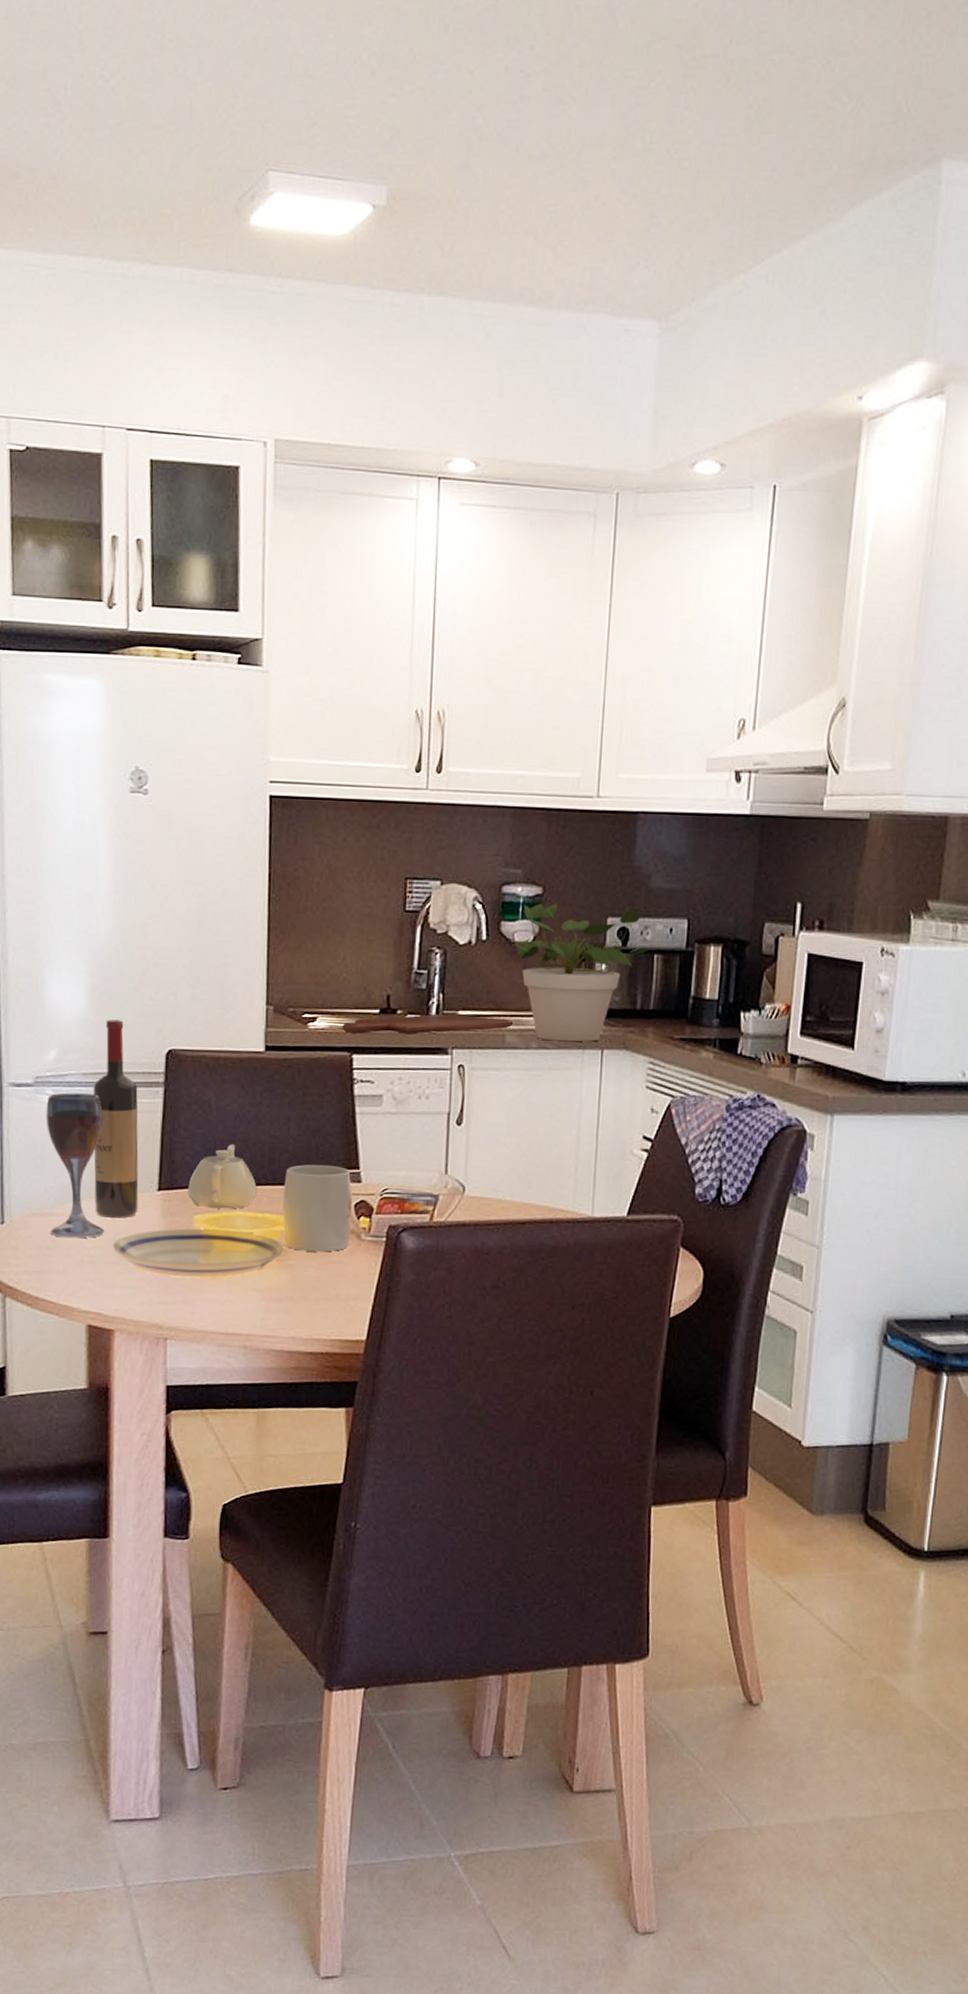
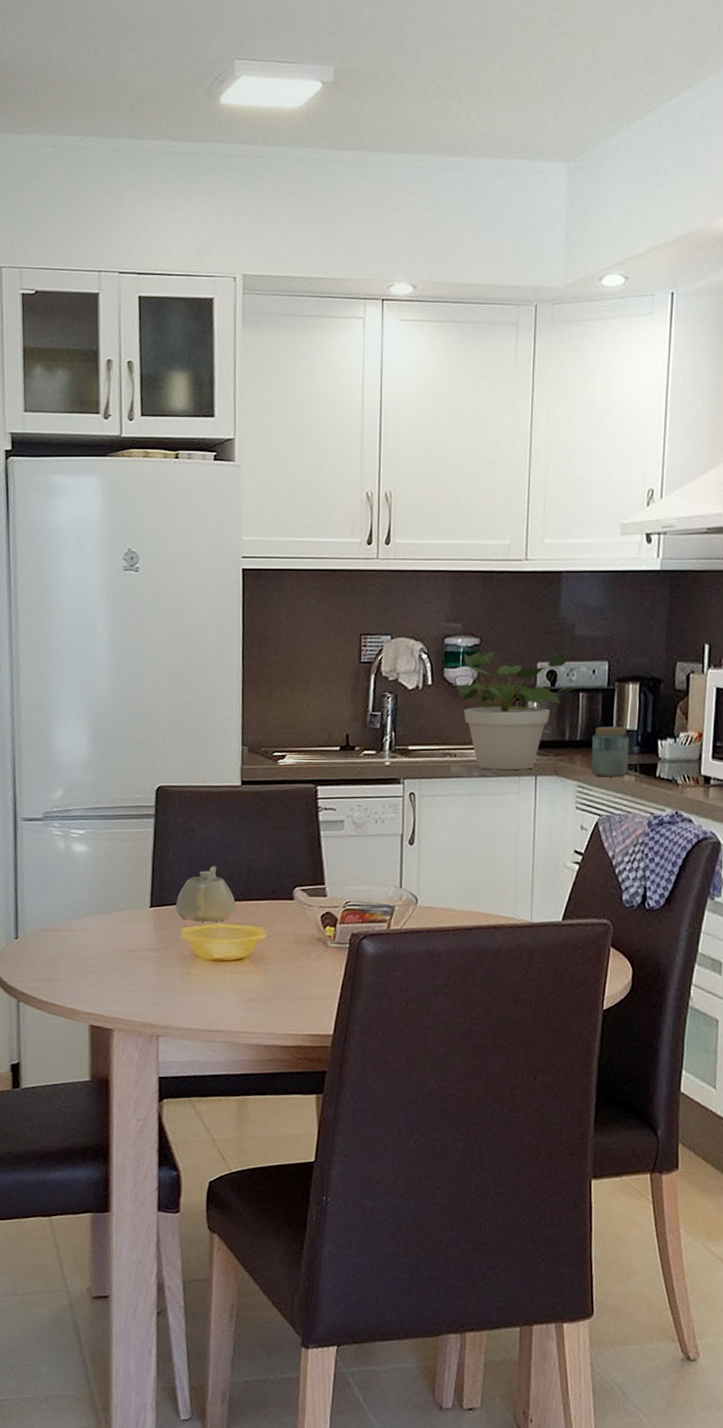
cup: present [46,1092,104,1239] -> none [53,825,104,950]
wine bottle: present [93,1019,139,1218] -> none [94,762,134,932]
plate: present [113,1228,284,1278] -> none [112,940,260,982]
mug: present [282,1164,353,1252] -> none [258,881,319,958]
cutting board: present [342,1013,511,1034] -> none [307,748,455,768]
peanut butter: none [664,994,709,1054] -> present [590,726,630,778]

